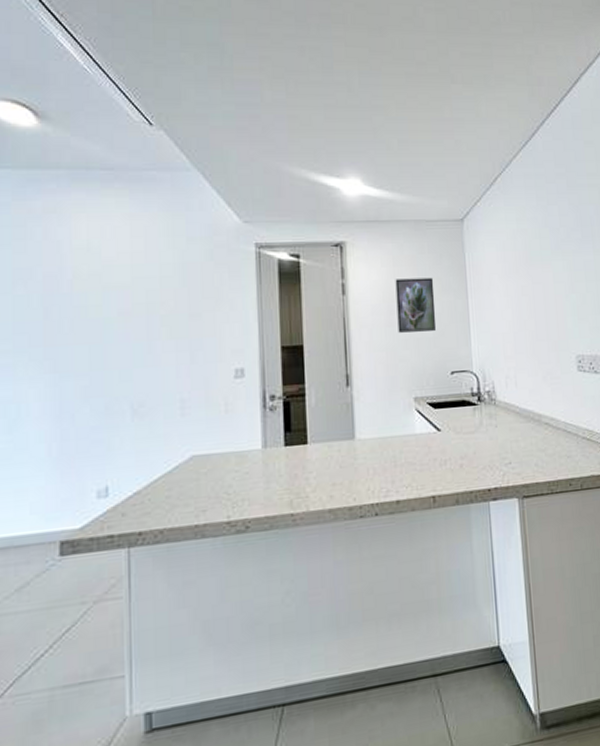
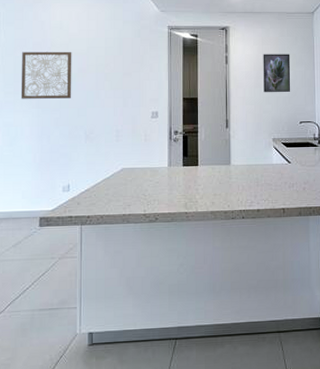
wall art: none [24,284,109,360] -> present [20,51,72,99]

